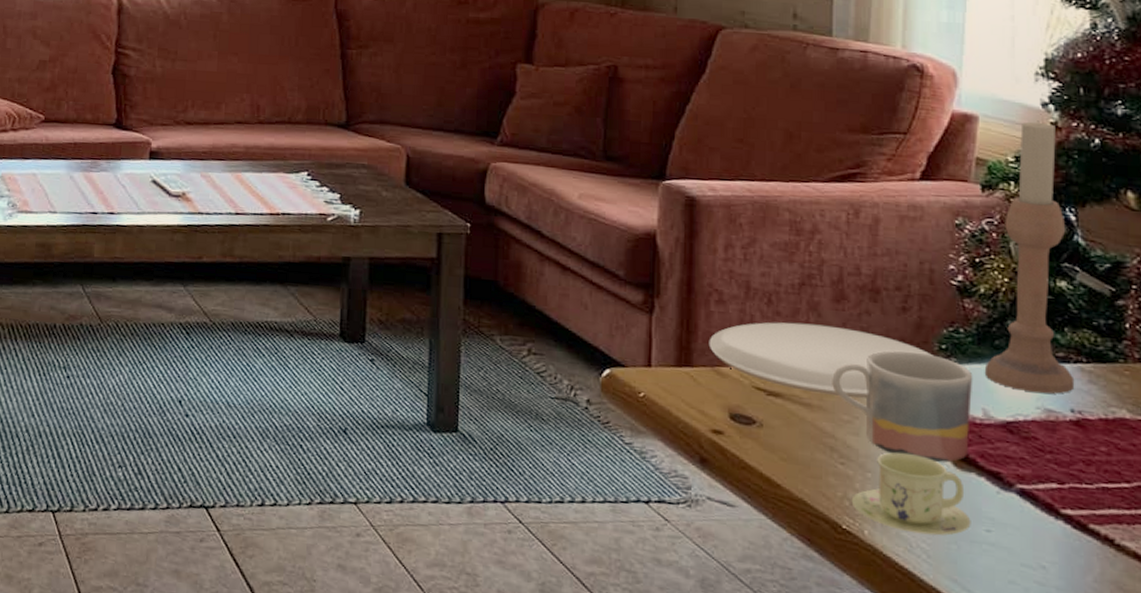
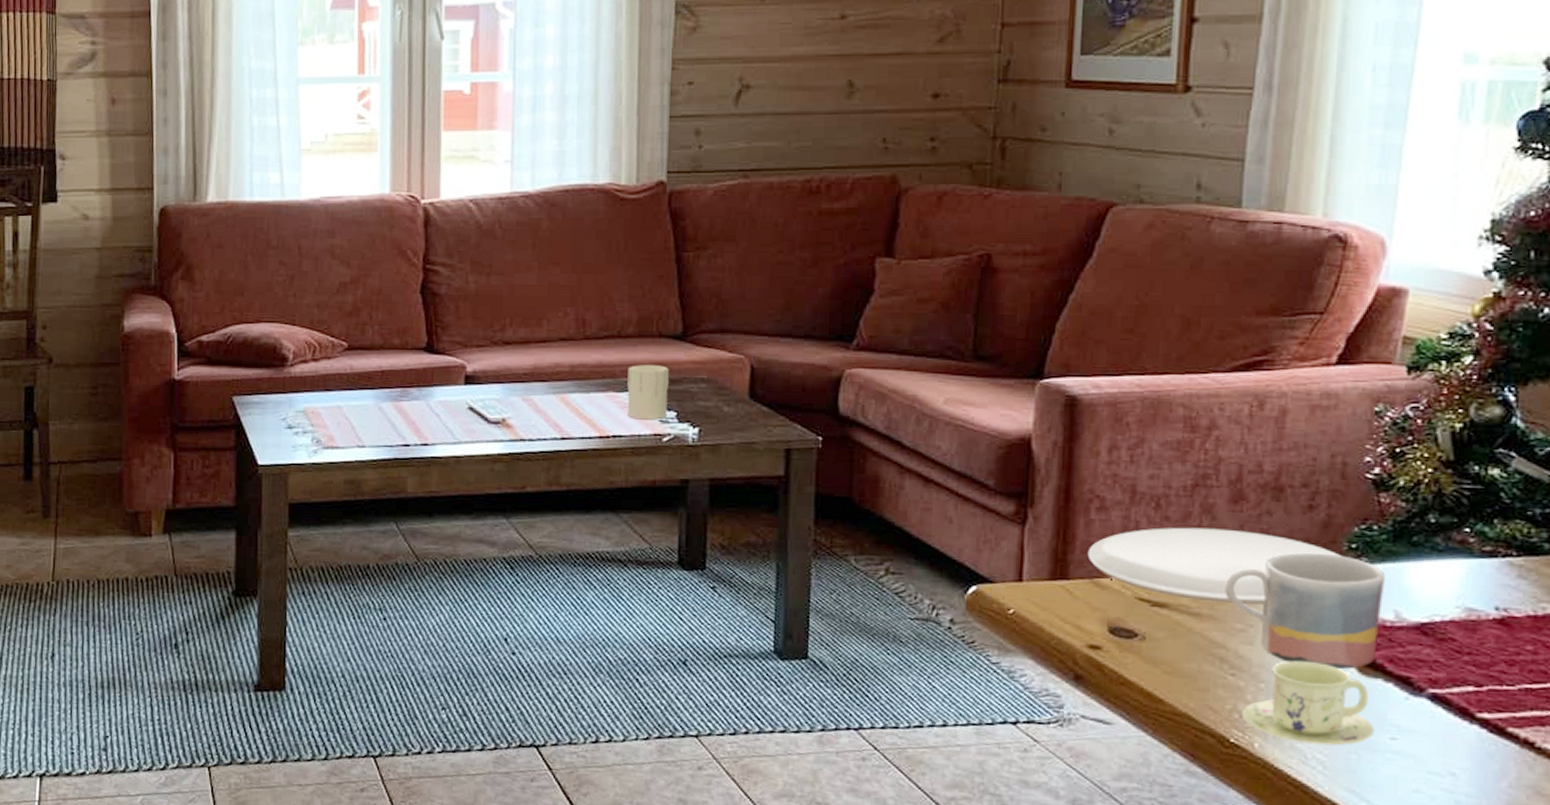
candle: none [296,149,334,201] -> present [627,365,670,420]
candlestick: present [984,120,1075,394] -> none [1398,291,1502,591]

